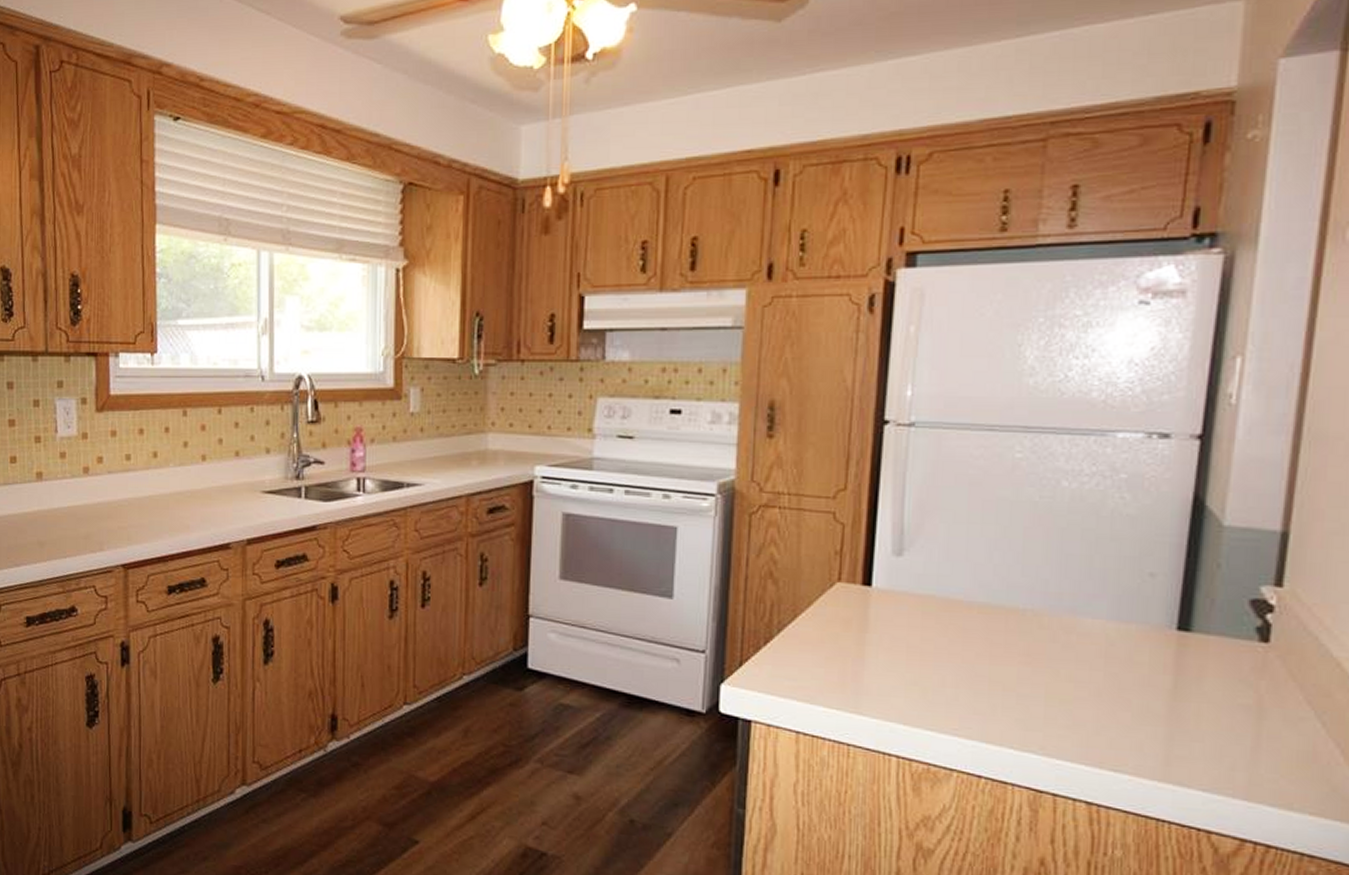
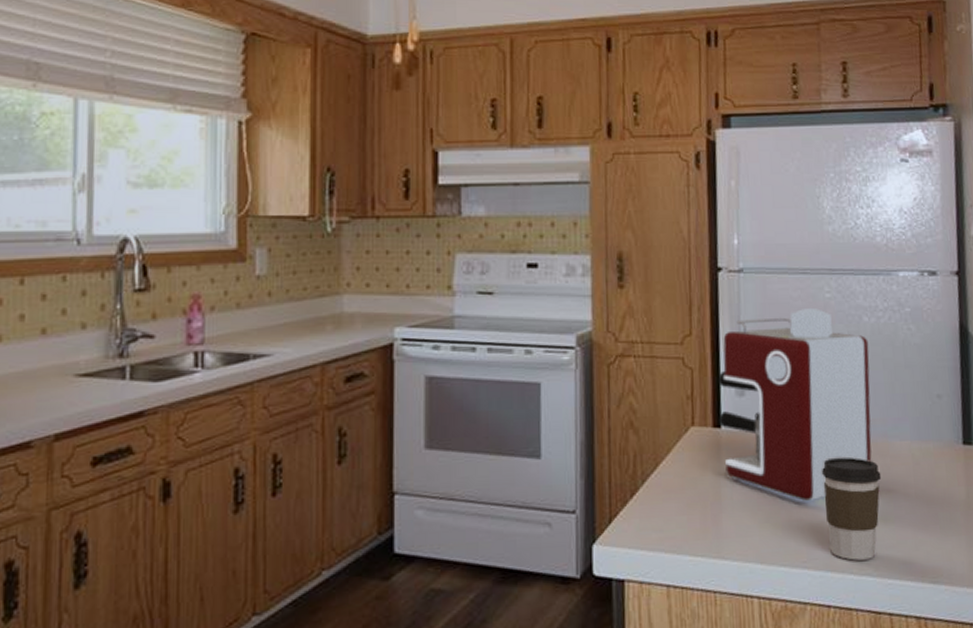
coffee maker: none [870,469,1066,669] -> present [718,309,872,501]
coffee cup: none [986,628,1063,737] -> present [821,456,882,561]

